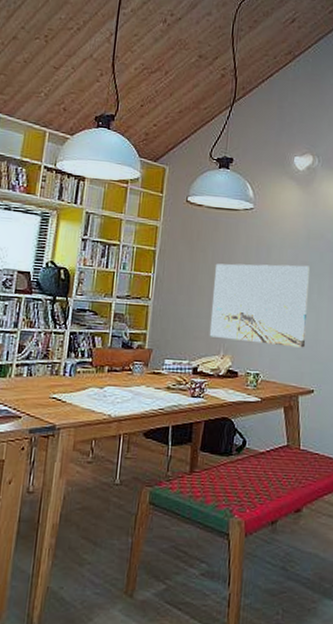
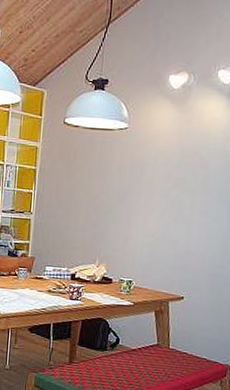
wall art: present [209,263,310,348] -> none [85,180,182,259]

